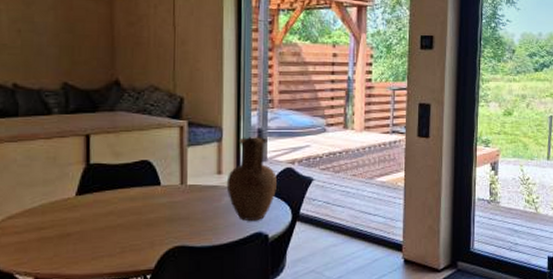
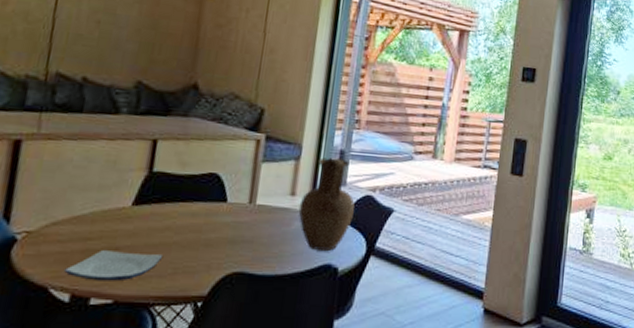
plate: none [25,237,111,264] -> present [64,250,163,281]

